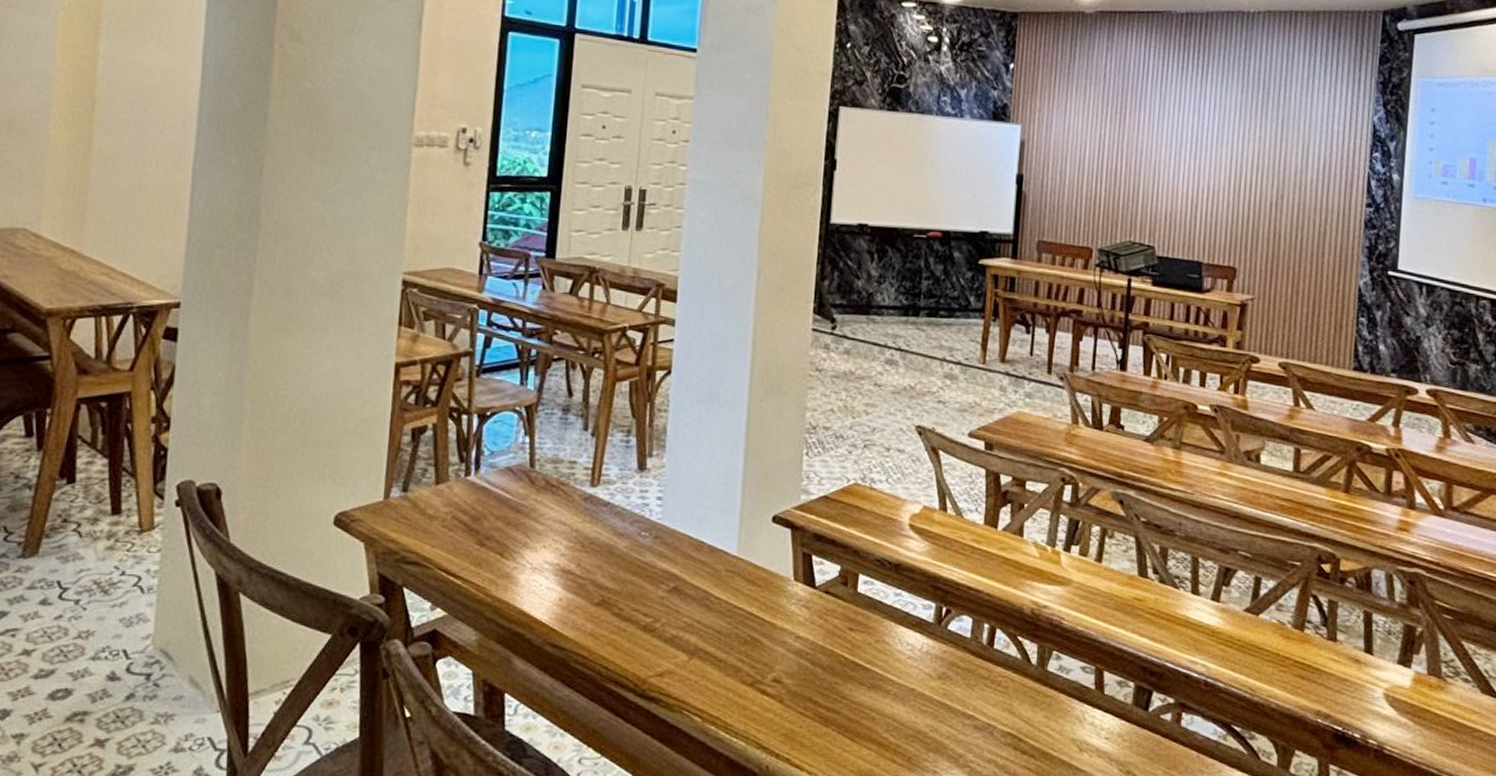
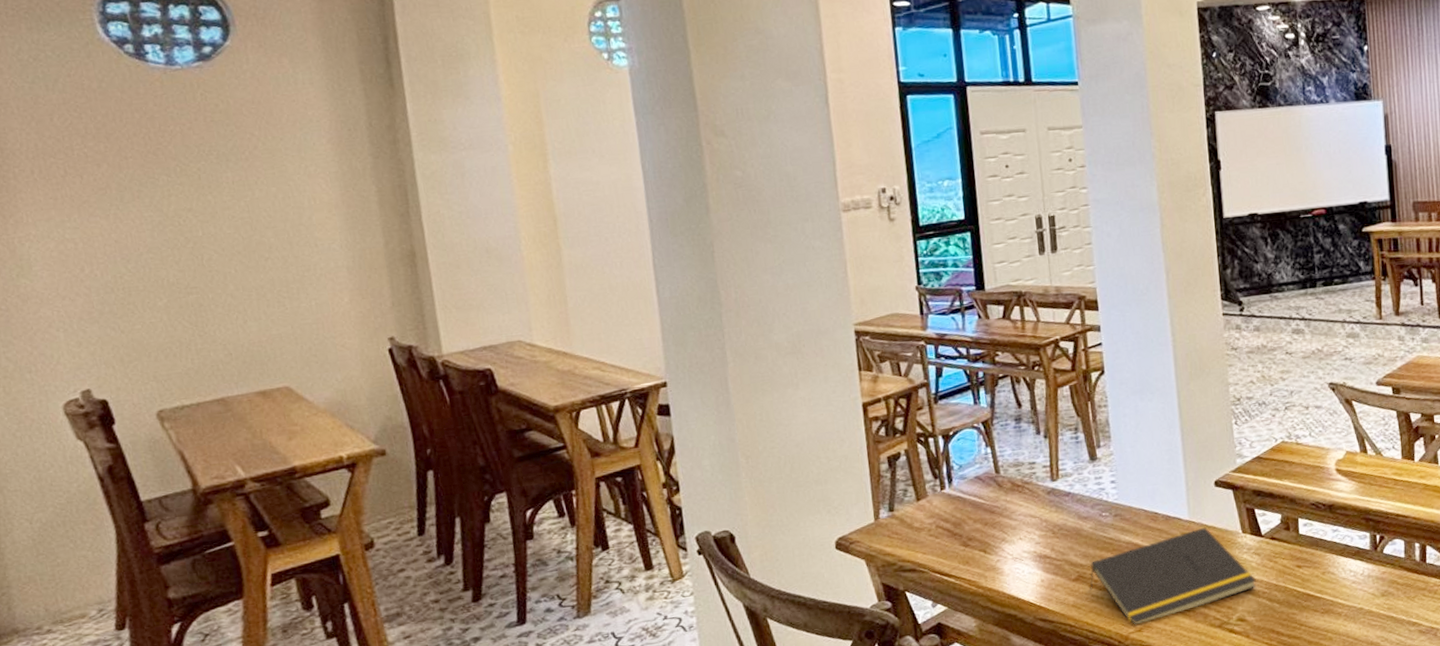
notepad: none [612,566,801,668] -> present [1090,527,1257,625]

